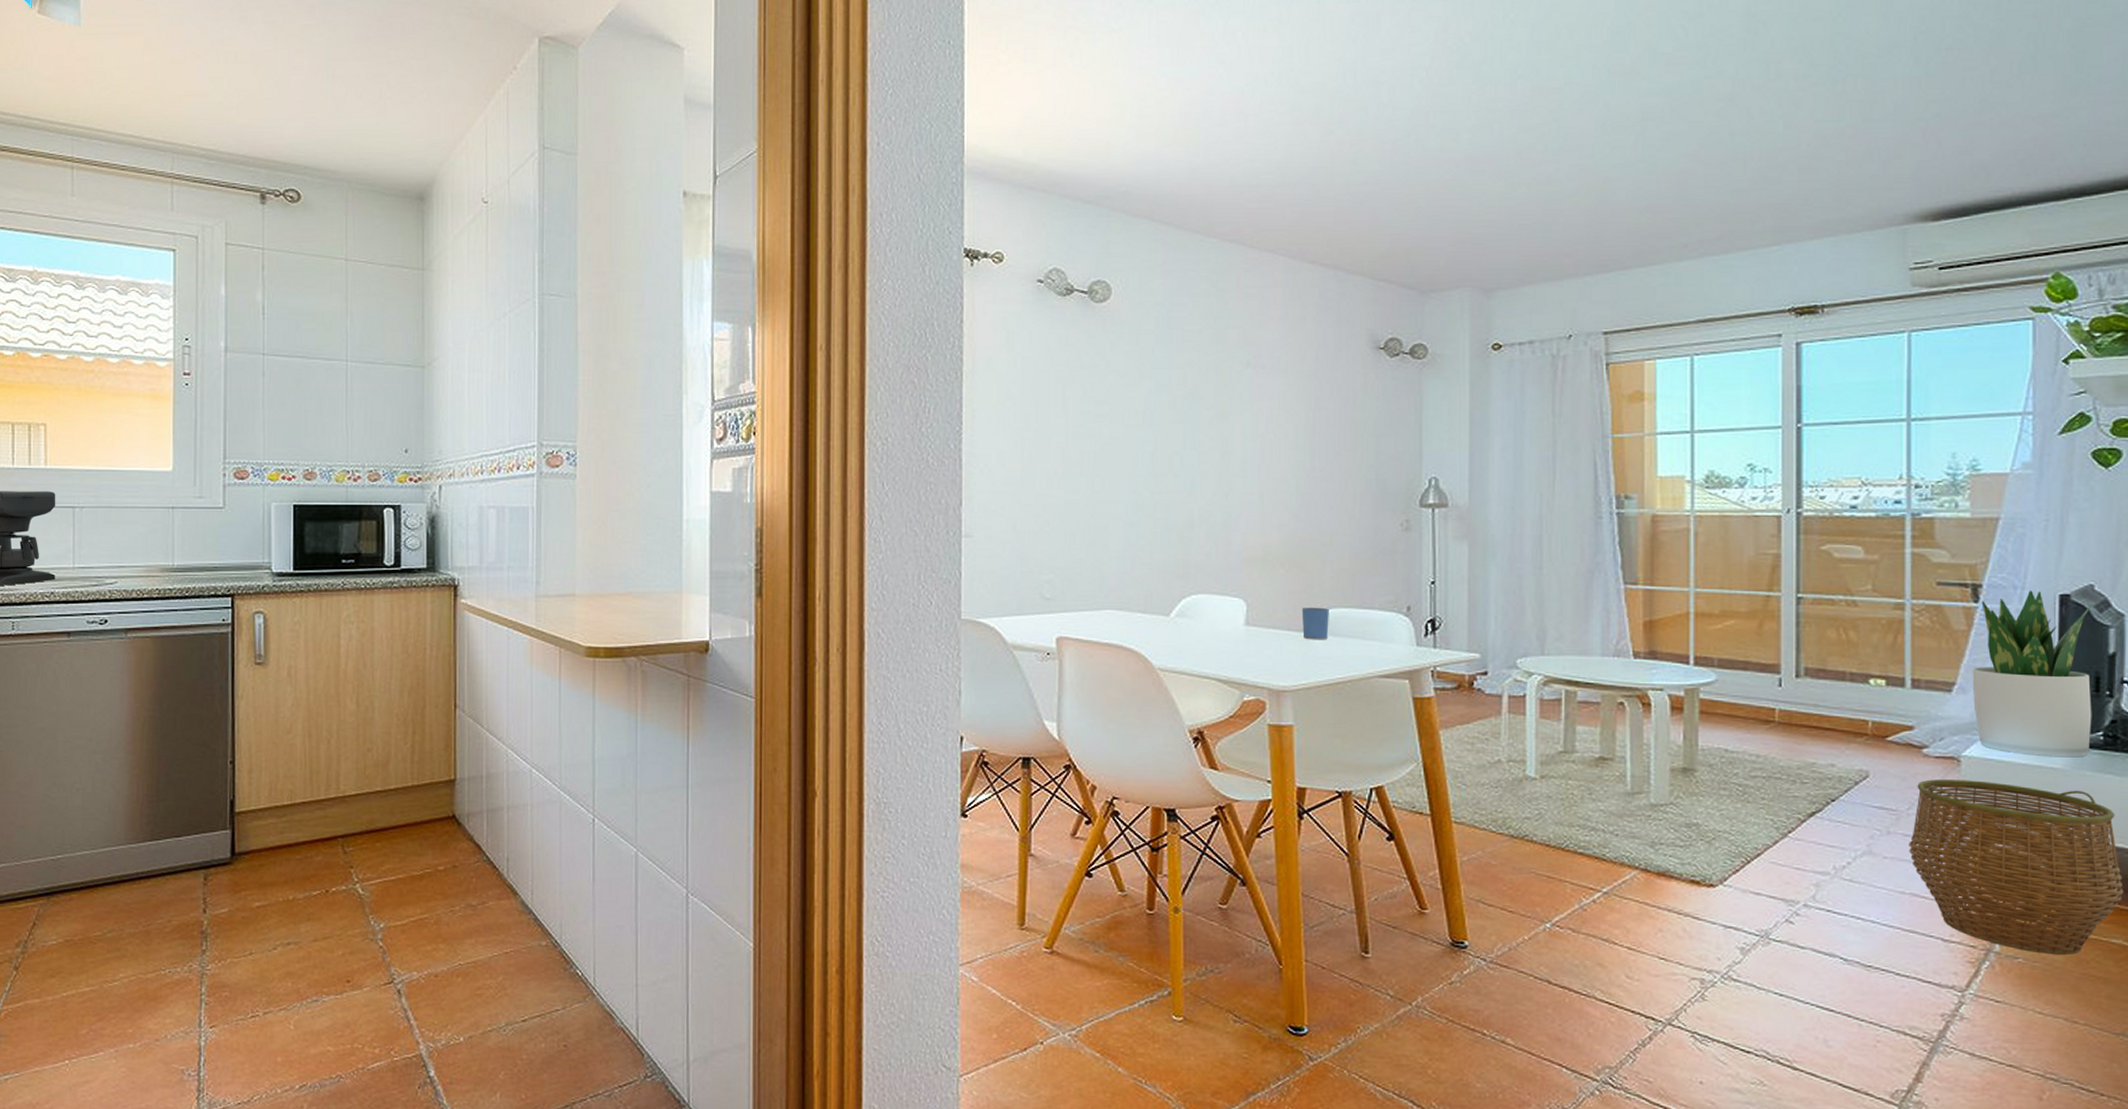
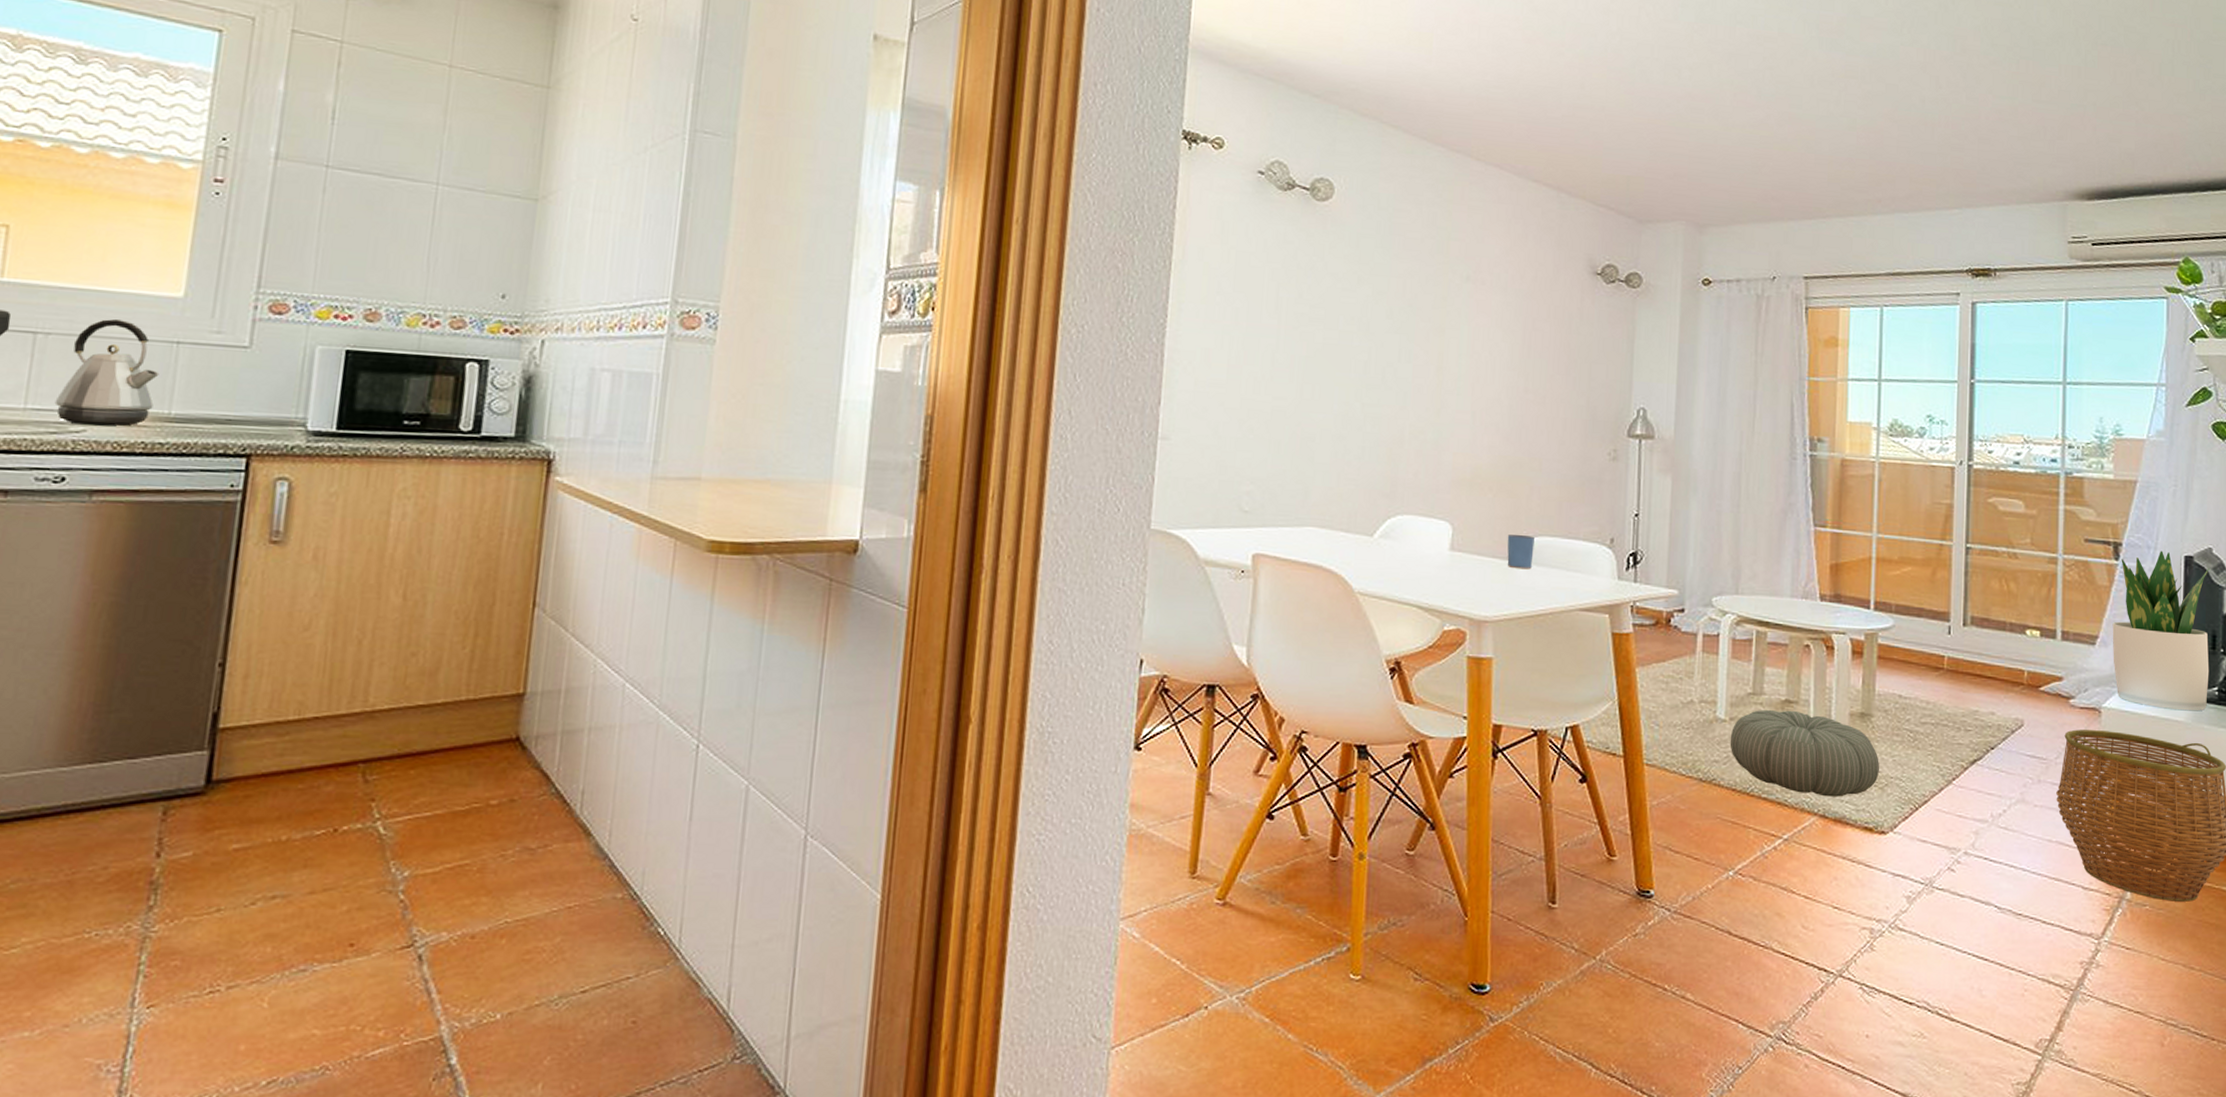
kettle: none [93,493,163,578] -> present [54,319,159,426]
pouf: none [1541,767,1705,851] -> present [1730,710,1879,797]

